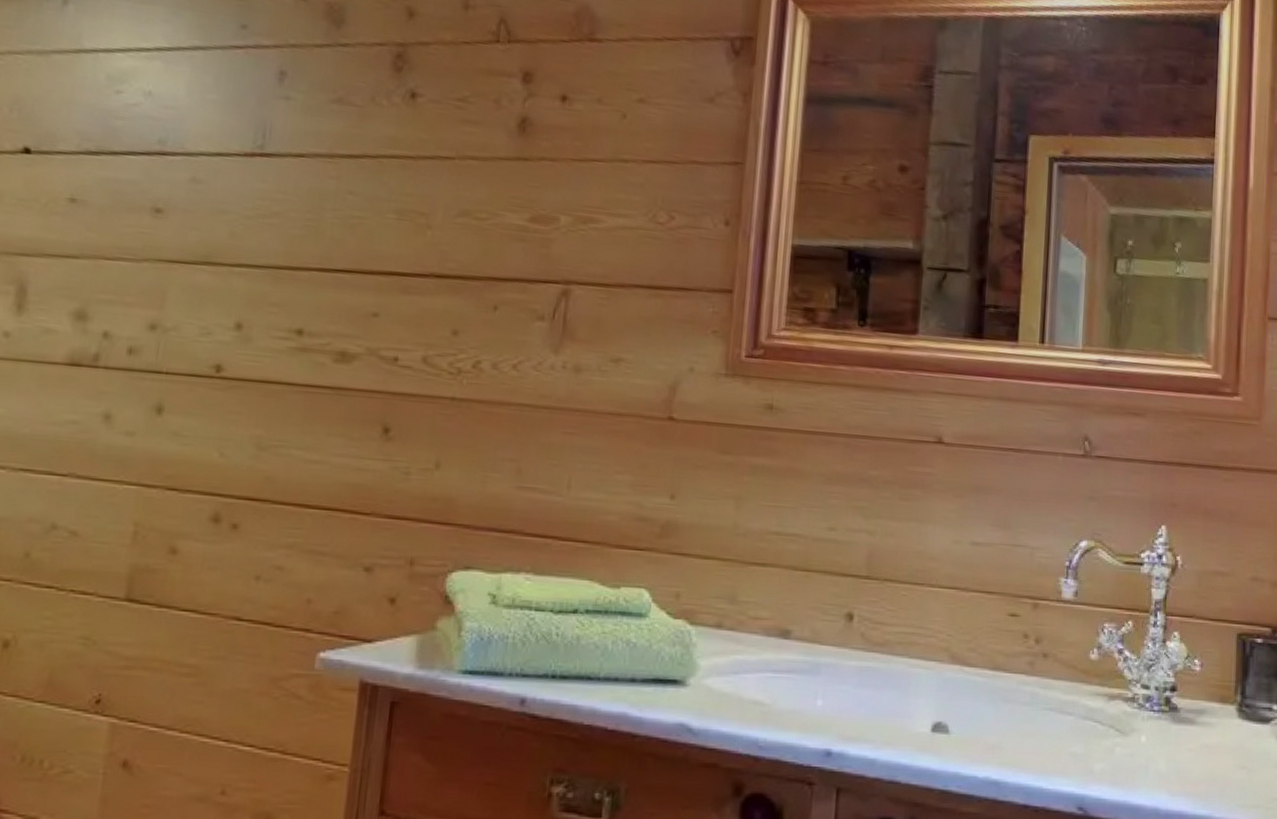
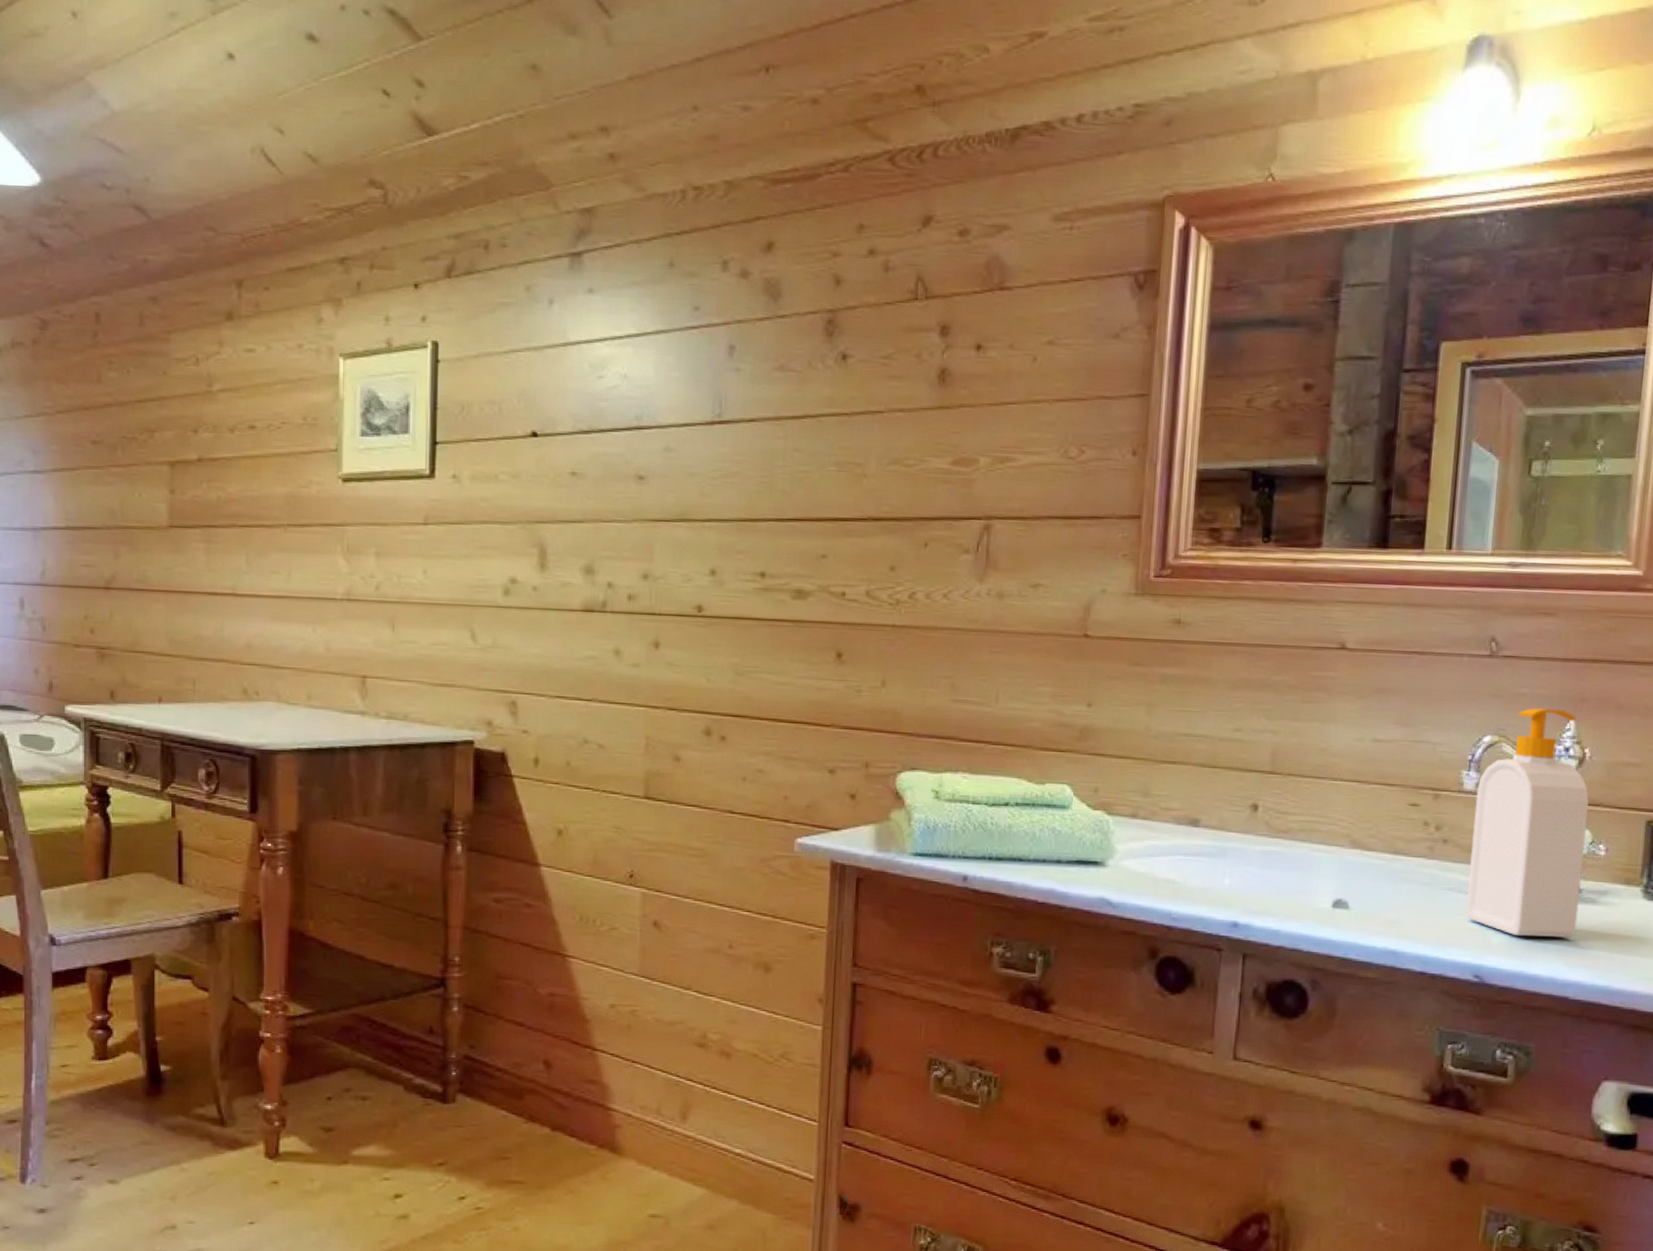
soap bottle: none [1068,511,1183,762] -> present [1466,707,1589,938]

